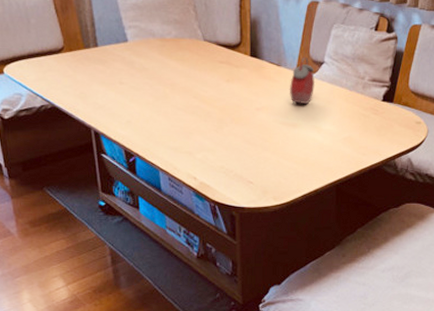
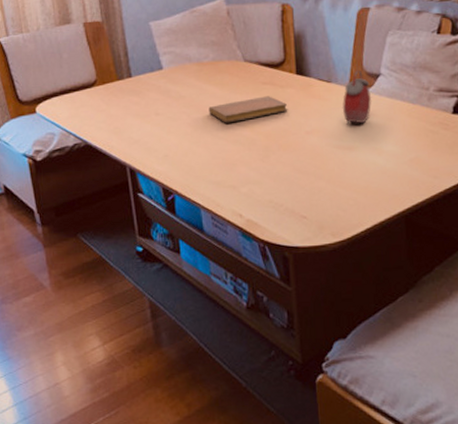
notebook: none [169,74,242,96] -> present [208,96,288,123]

